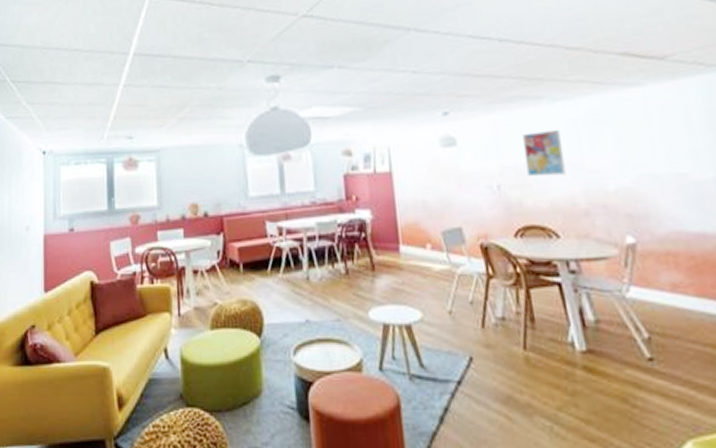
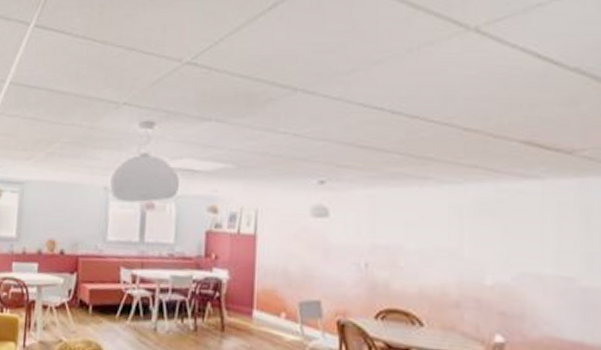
wall art: present [522,129,566,177] -> none [399,213,443,262]

